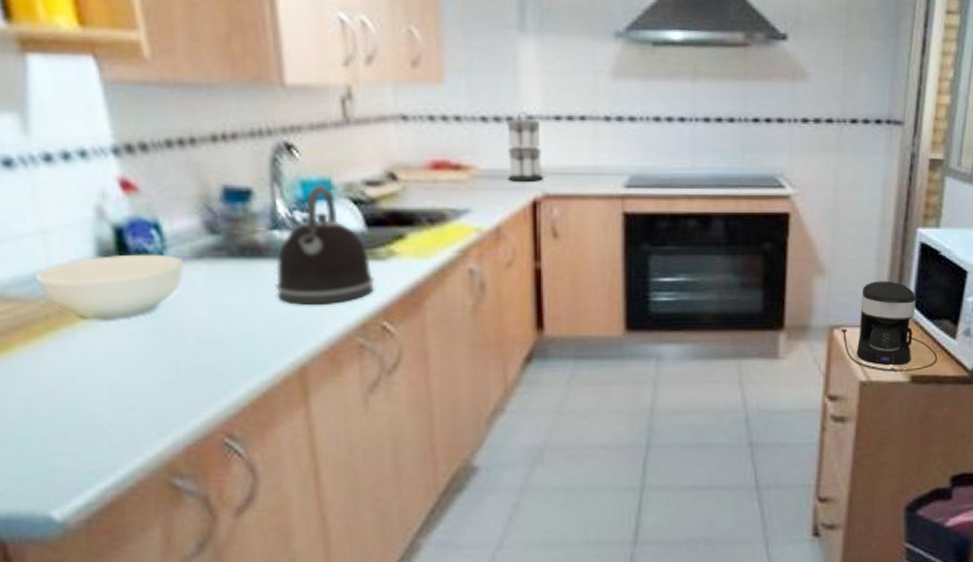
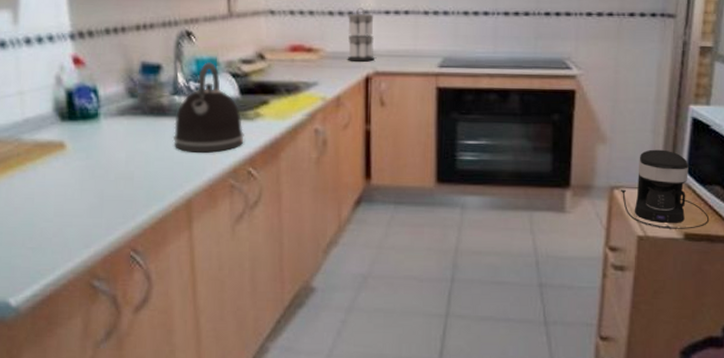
bowl: present [34,254,185,319] -> none [12,111,112,158]

